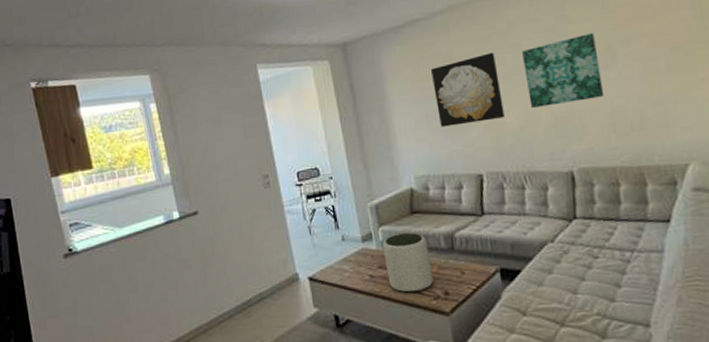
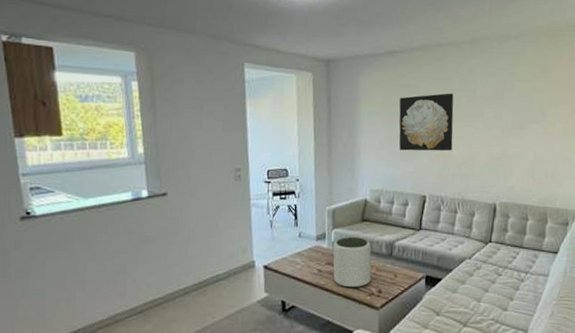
wall art: present [522,33,605,108] -> none [474,92,533,147]

